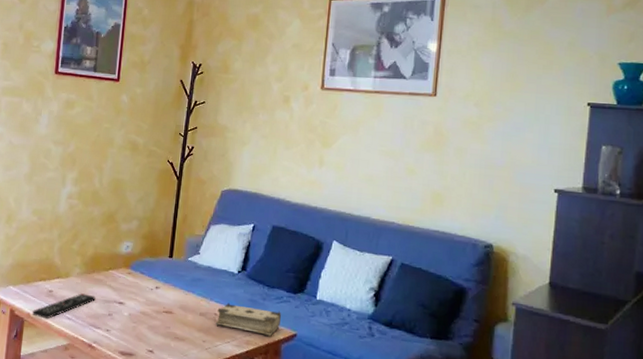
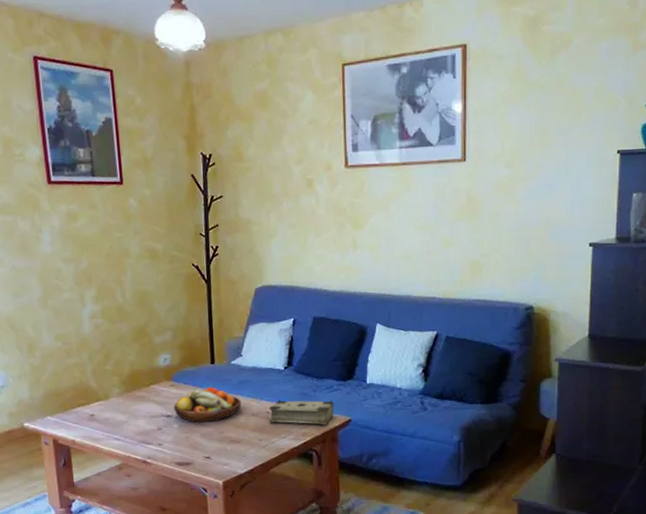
remote control: present [31,293,96,319] -> none [76,412,141,443]
fruit bowl: none [127,279,192,316] -> present [173,386,241,423]

